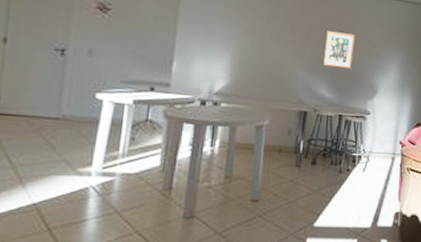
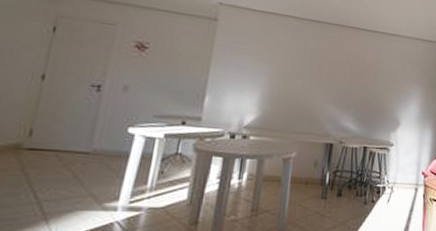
wall art: present [323,31,355,70] -> none [348,67,378,103]

